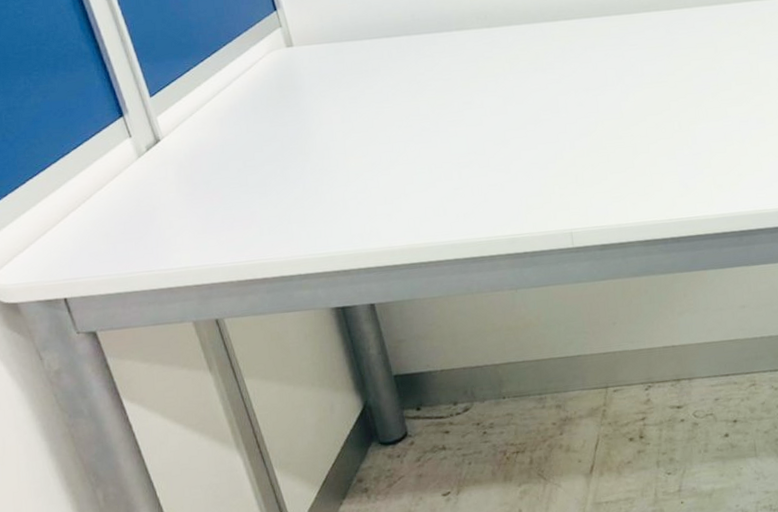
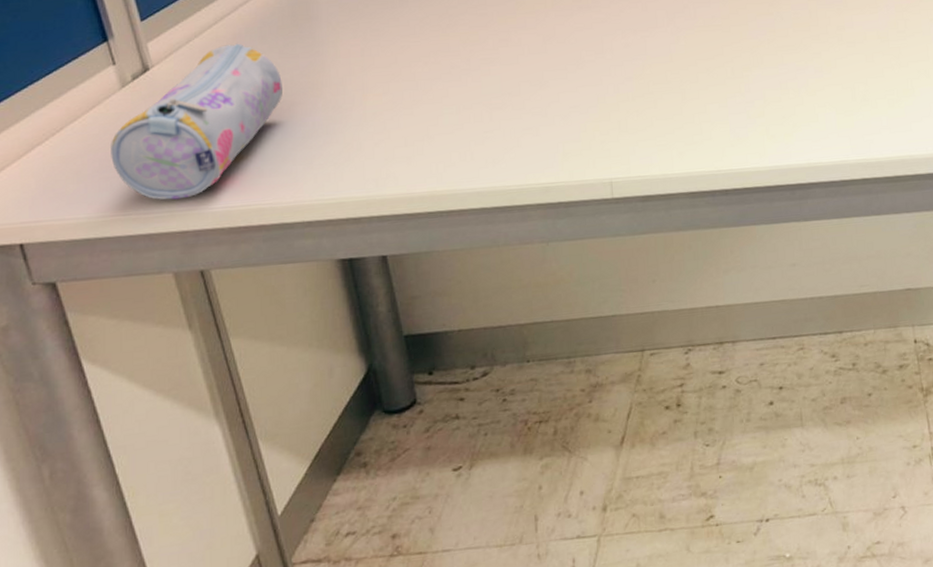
pencil case: none [132,114,276,258] -> present [111,43,284,200]

